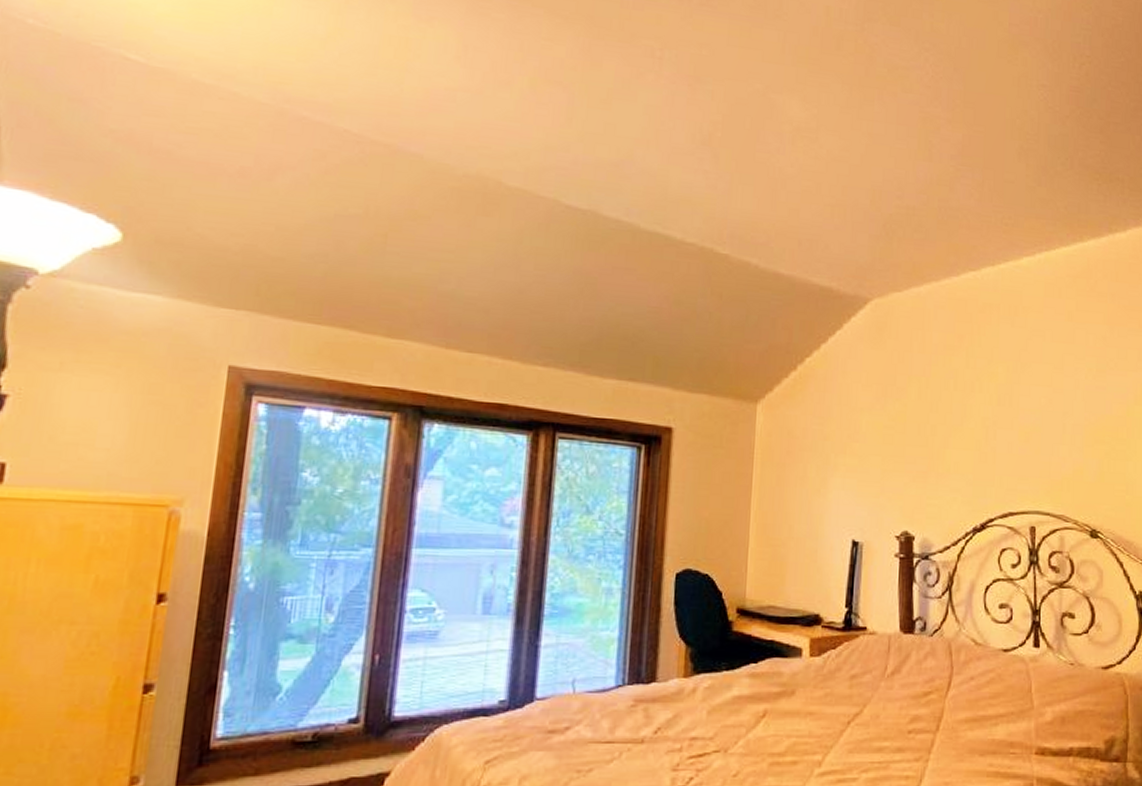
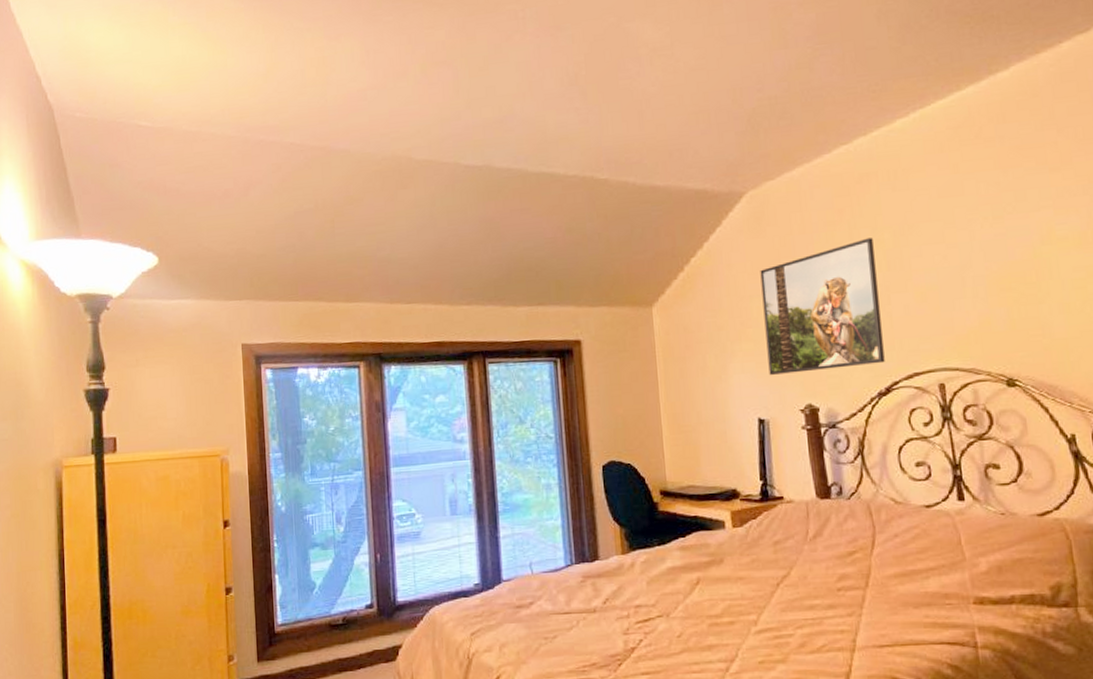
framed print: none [870,369,987,499] -> present [760,238,885,375]

